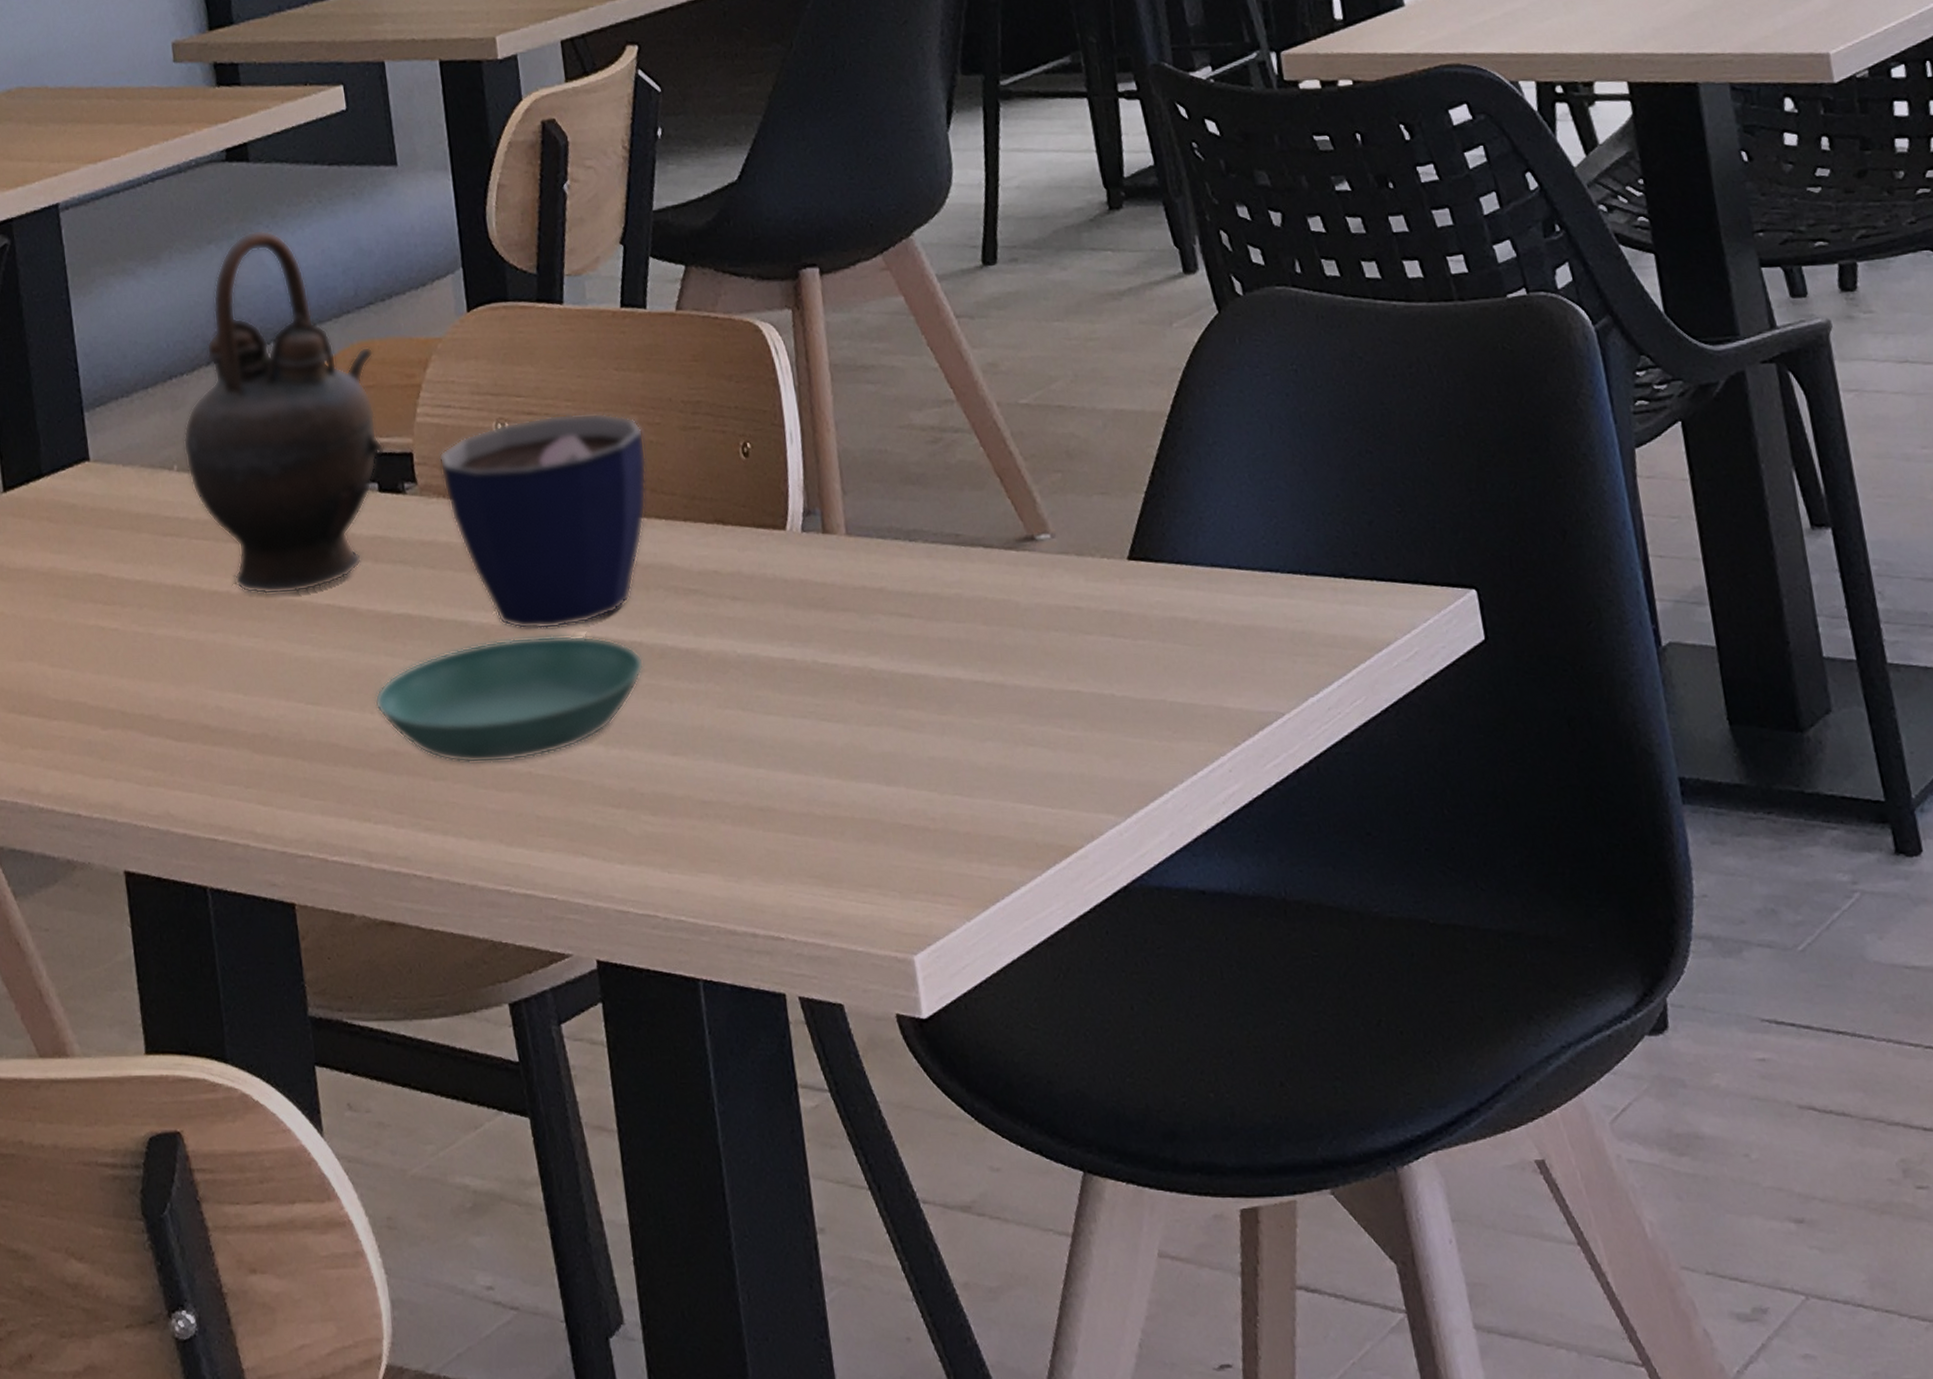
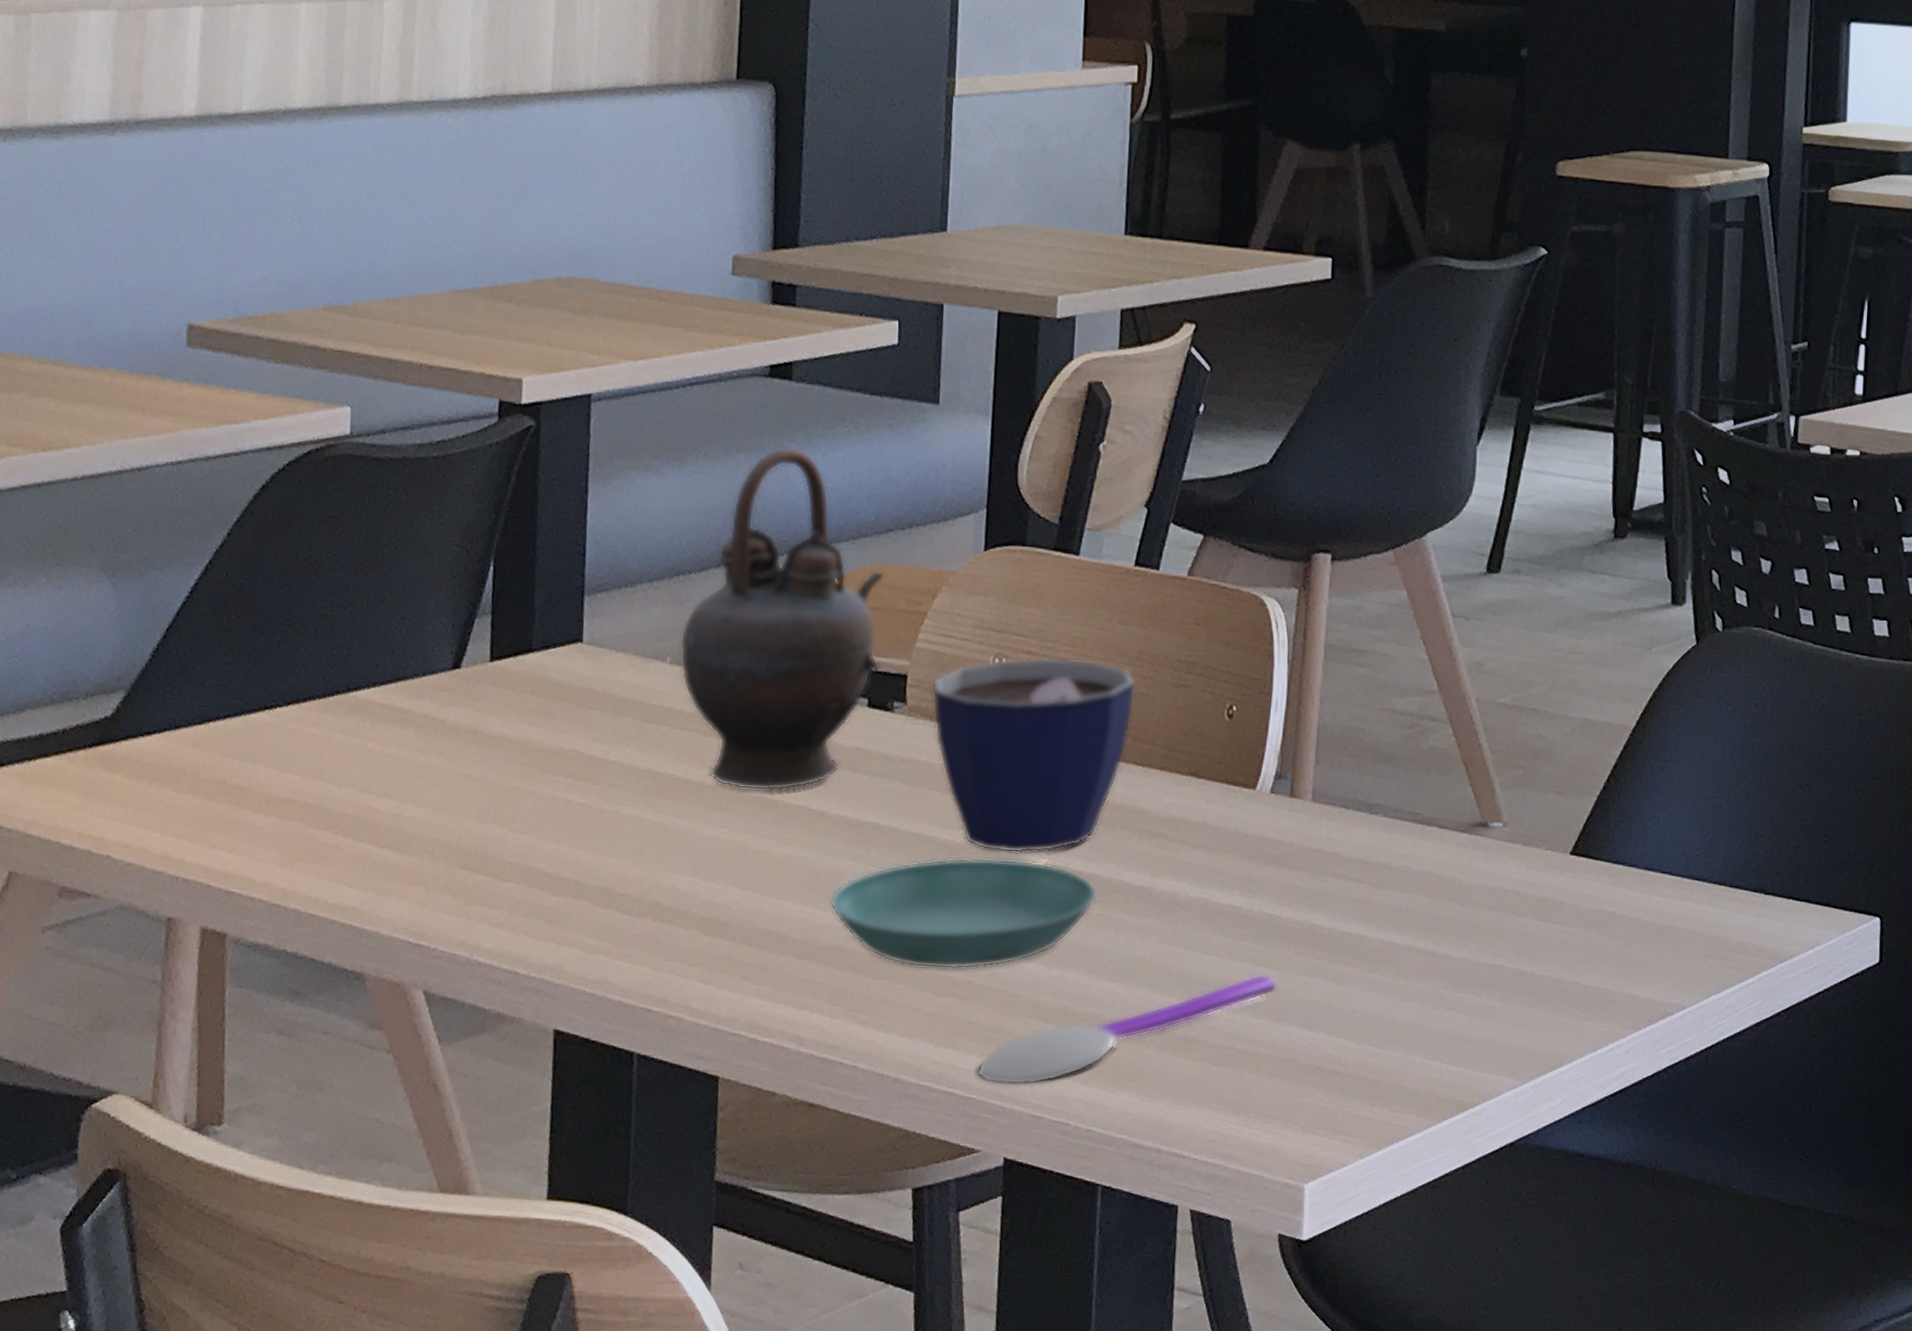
spoon: none [553,729,847,881] -> present [977,974,1278,1086]

